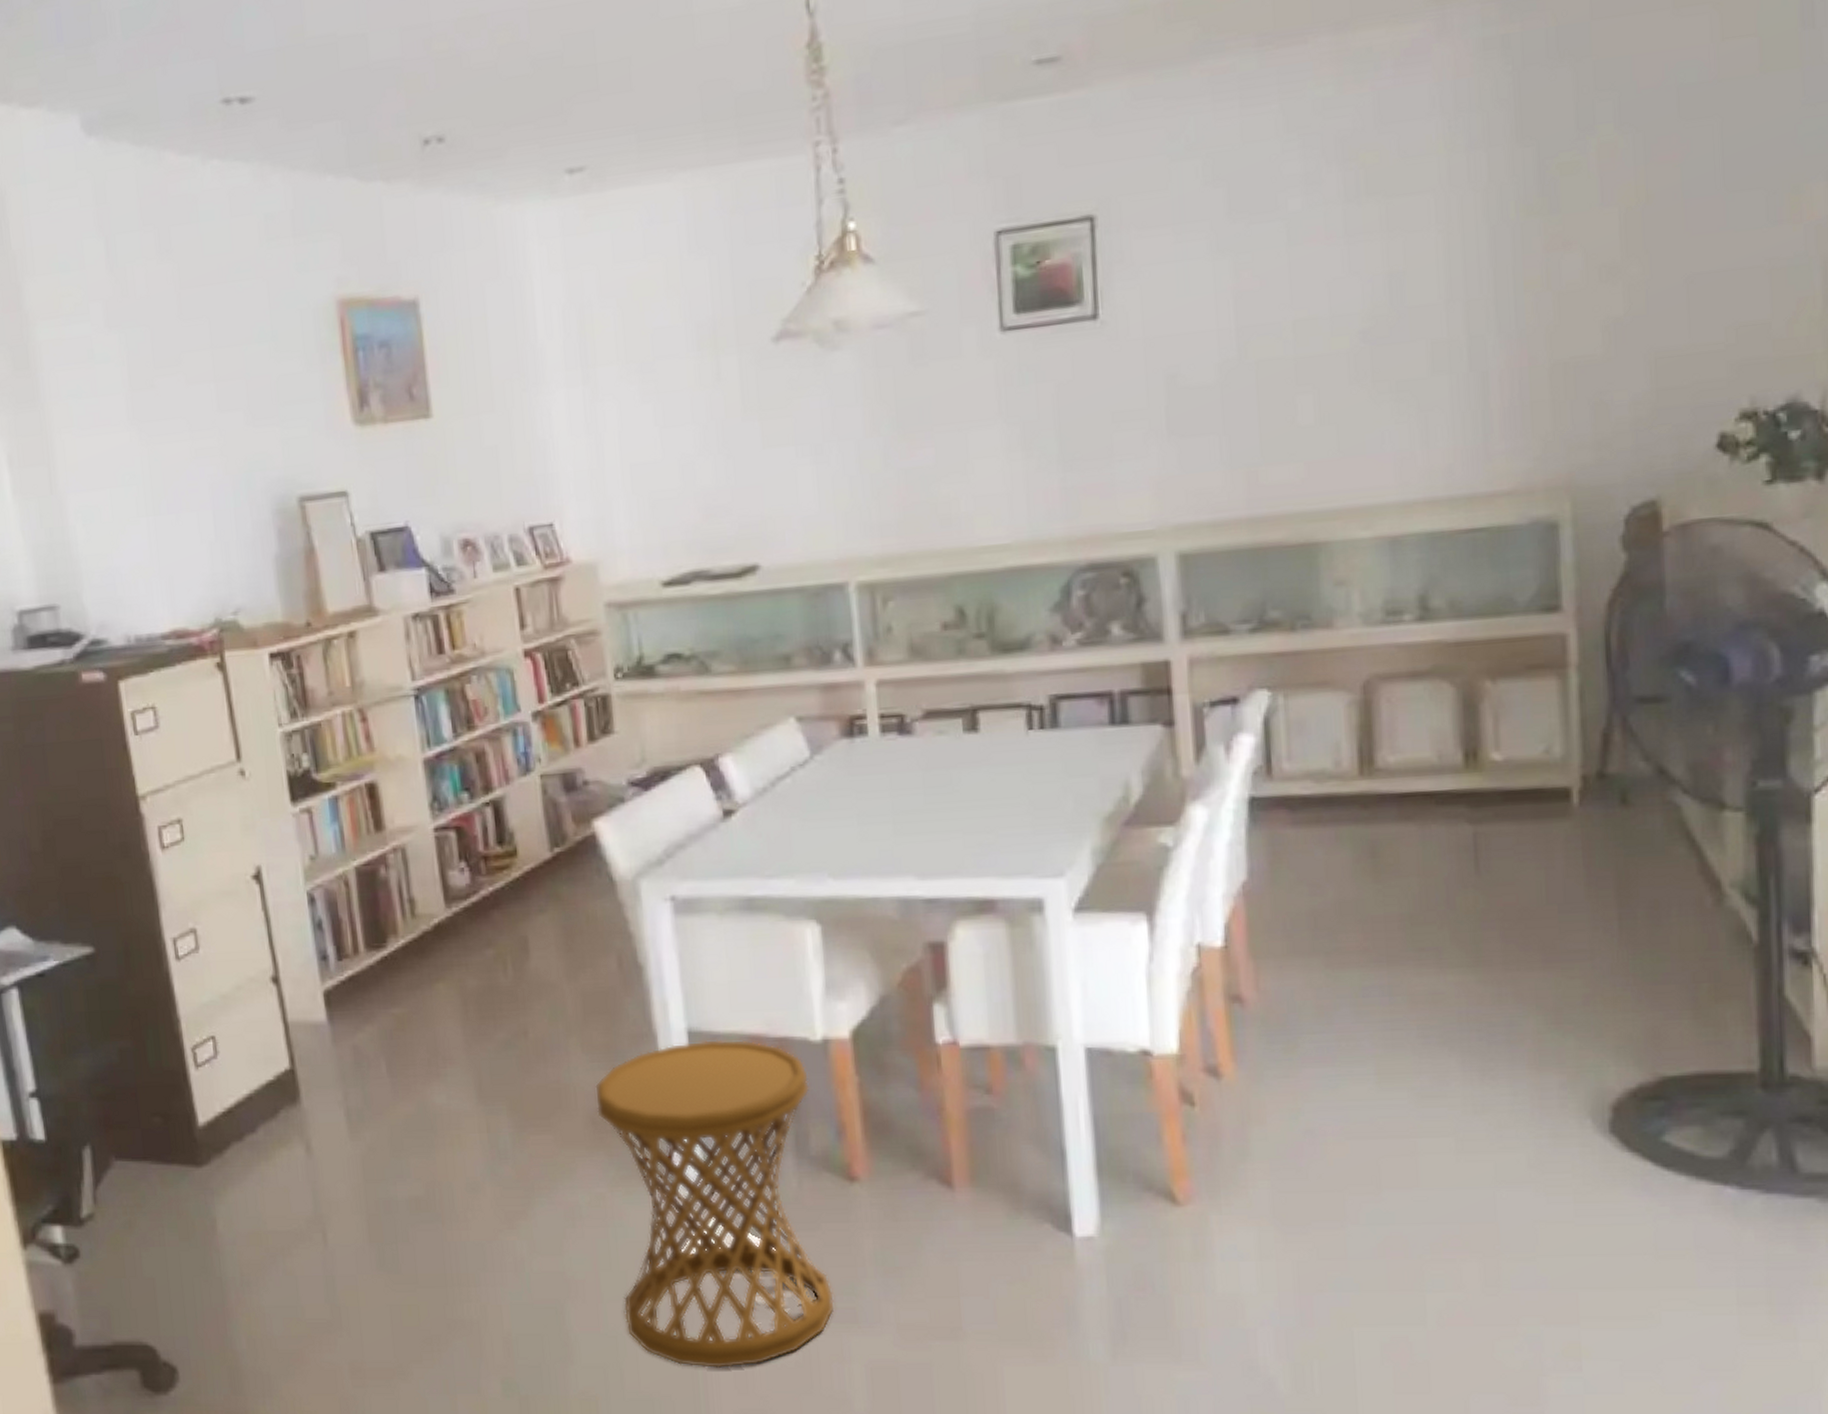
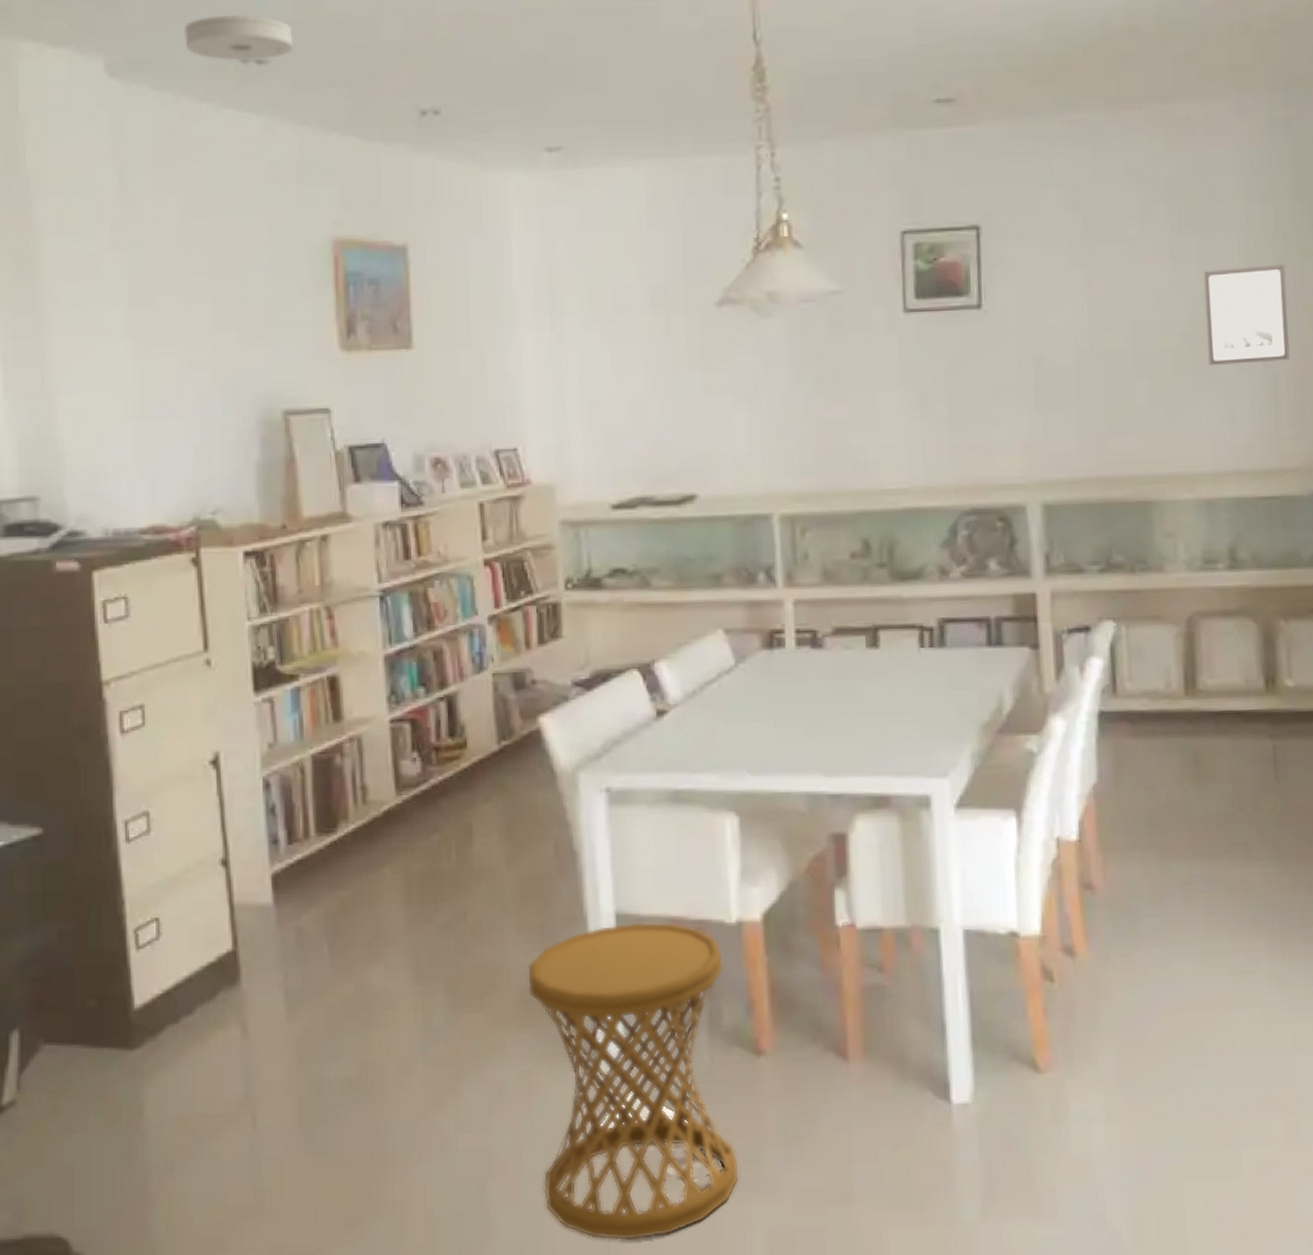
smoke detector: none [159,46,278,104] -> present [183,14,294,61]
wall art: none [1389,230,1505,368] -> present [1204,264,1290,366]

